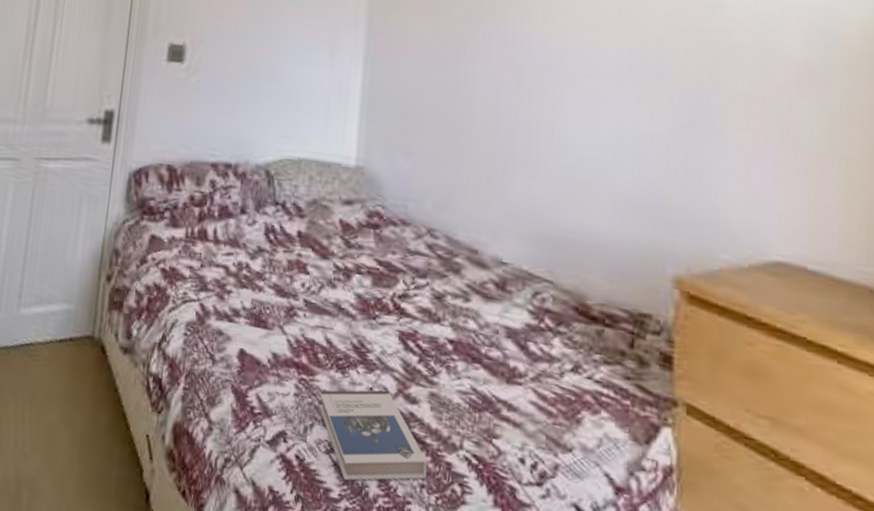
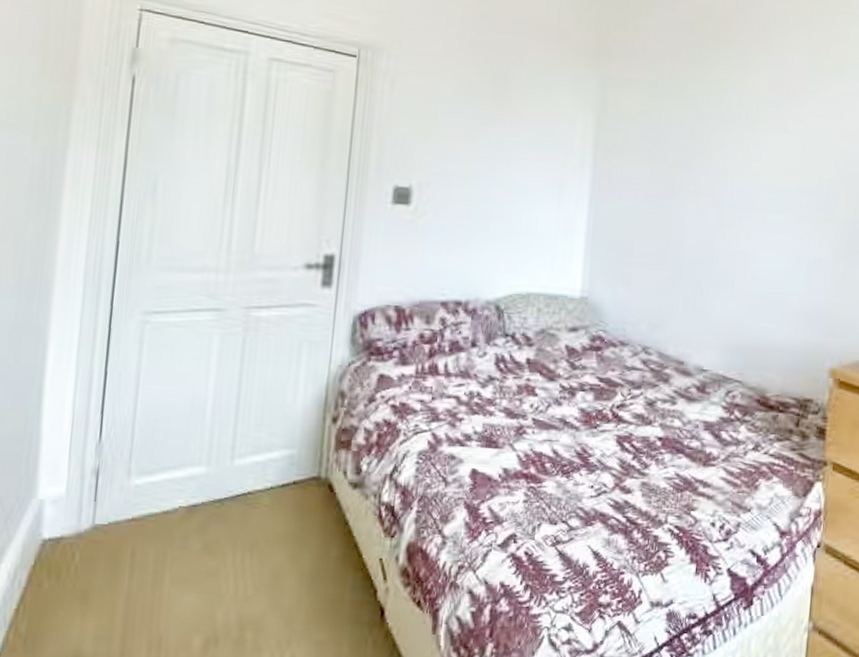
hardback book: present [318,390,427,481] -> none [545,486,638,566]

